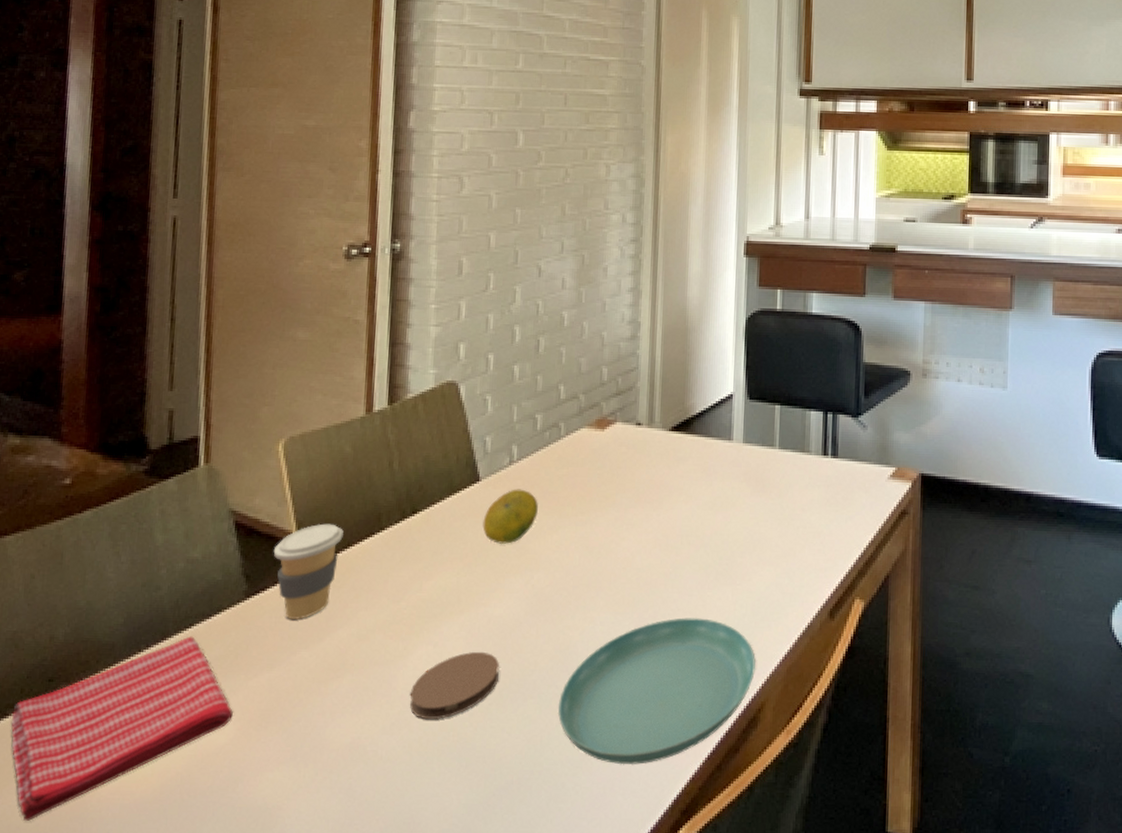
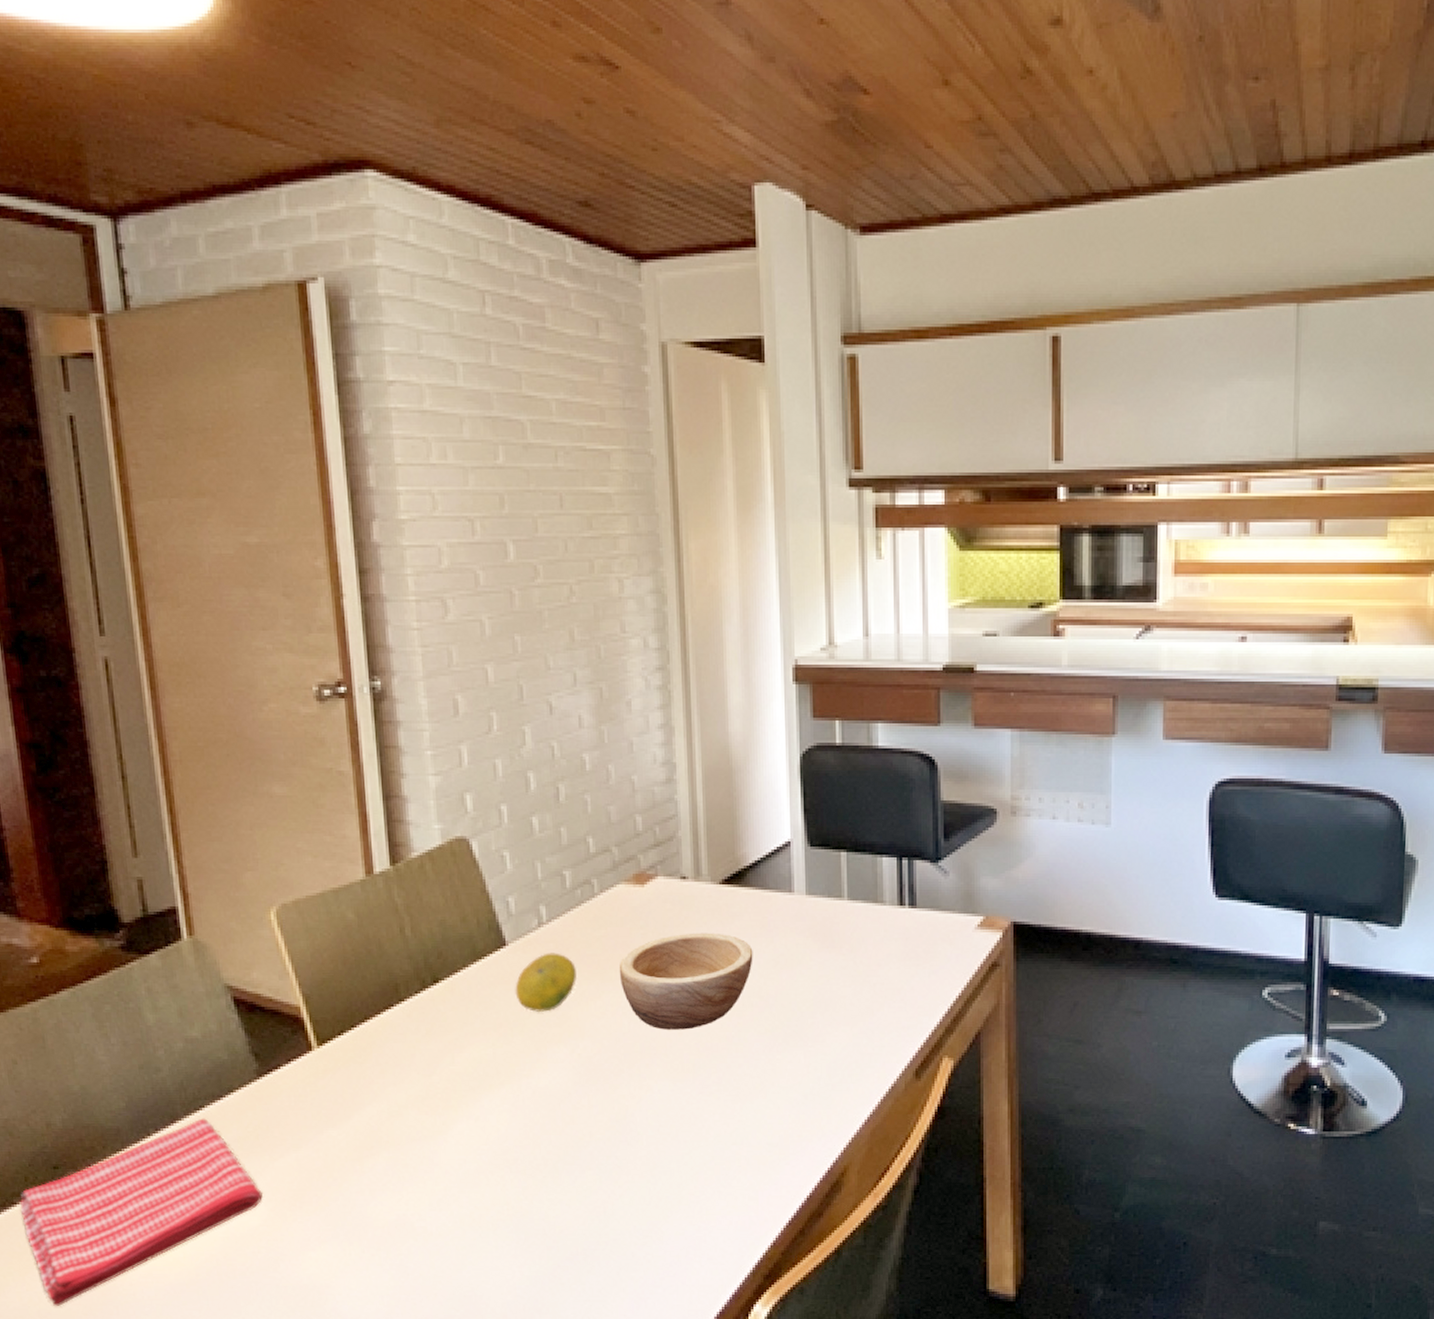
coffee cup: present [273,523,344,619] -> none [281,996,358,1097]
coaster: present [410,651,500,720] -> none [455,1124,552,1195]
saucer: present [557,618,756,765] -> none [620,1083,835,1233]
bowl: none [576,474,694,565] -> present [620,933,753,1030]

